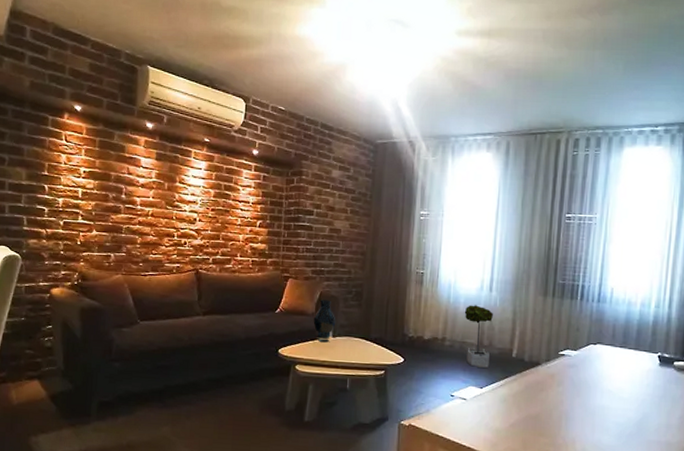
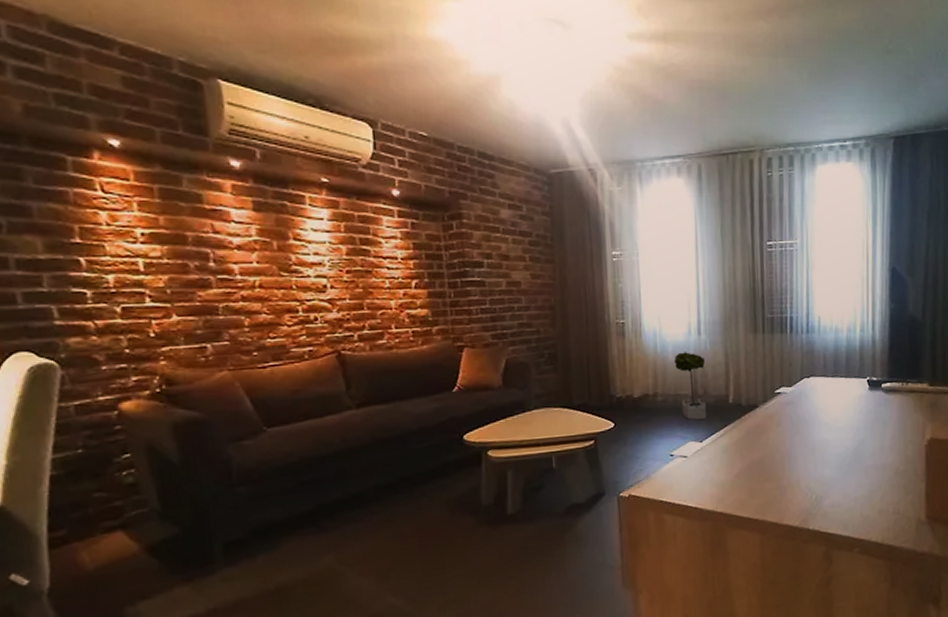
vase: present [313,300,336,343] -> none [501,368,530,419]

